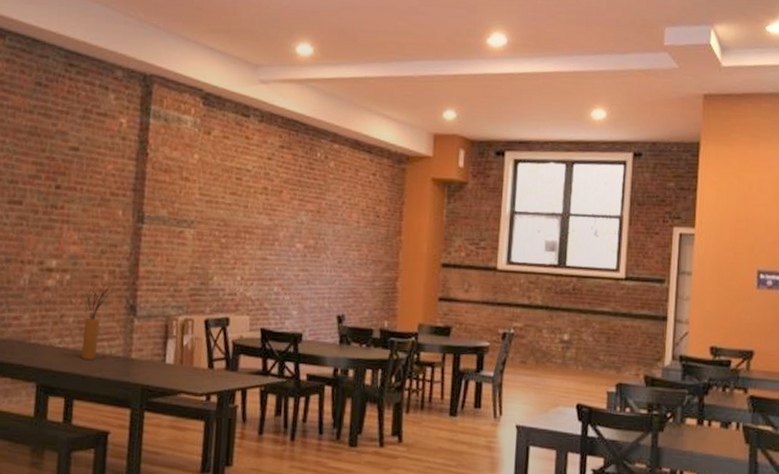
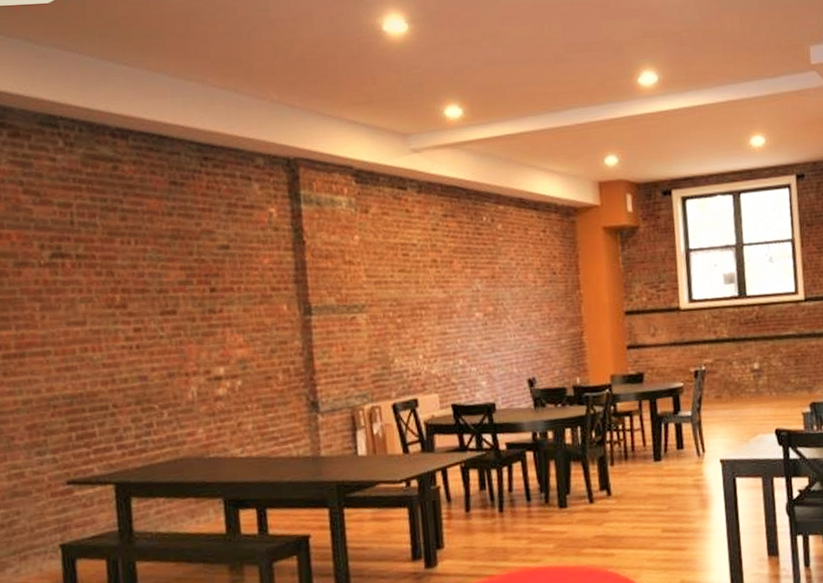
vase: present [81,282,111,361] -> none [261,382,288,467]

